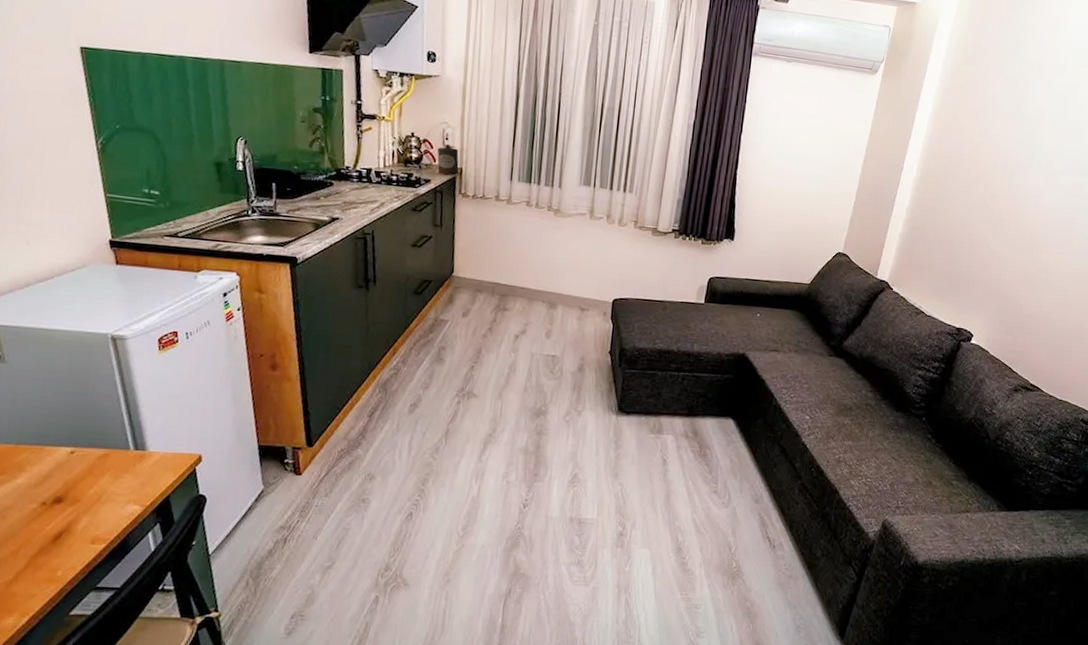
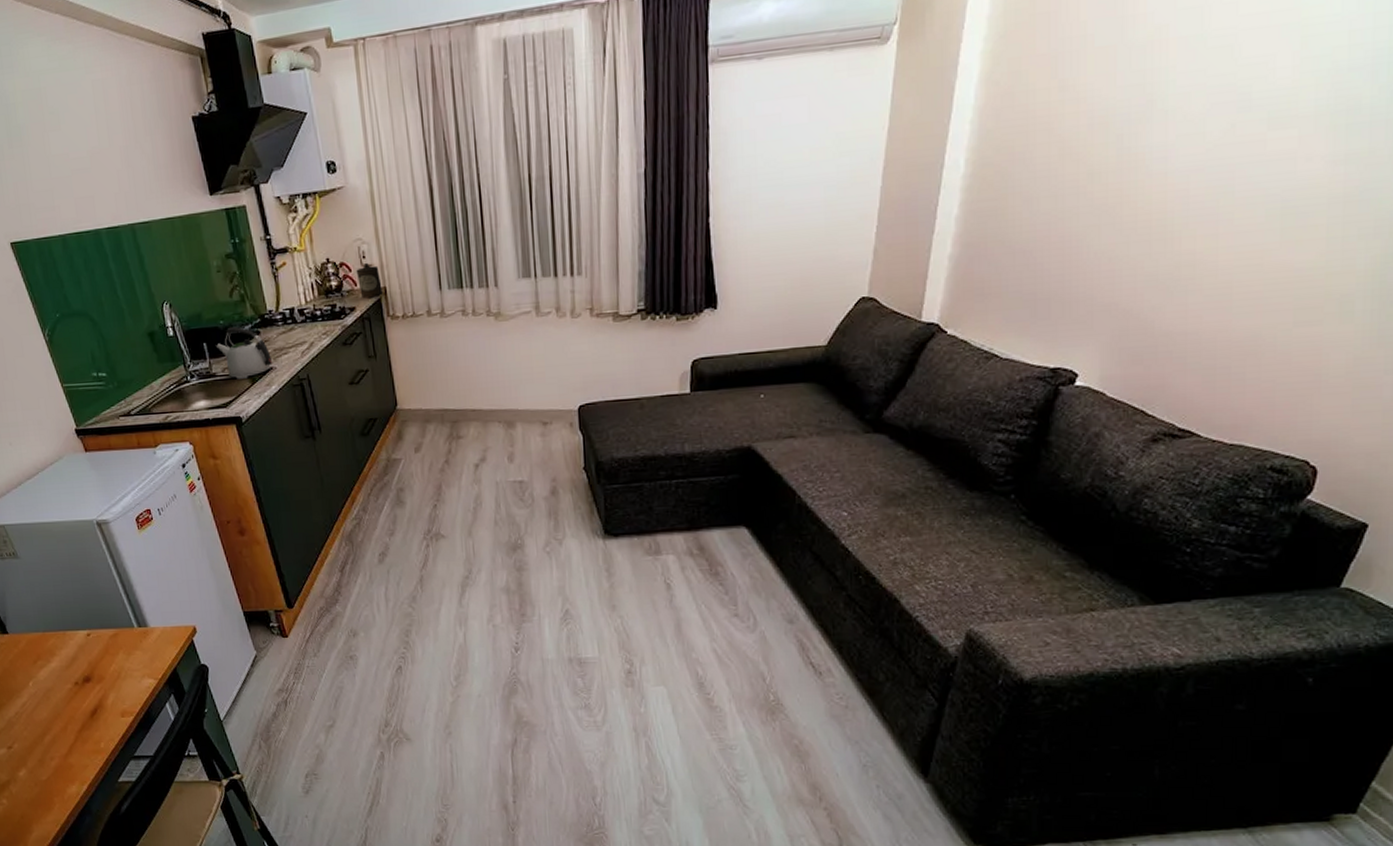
kettle: none [286,173,341,223] -> present [216,327,273,379]

